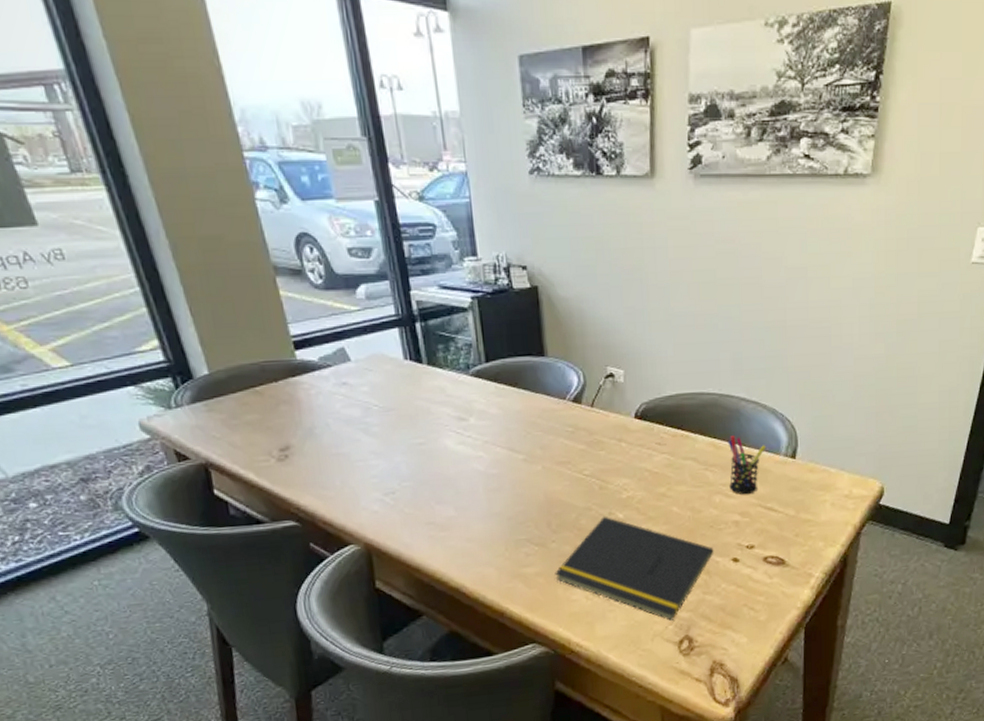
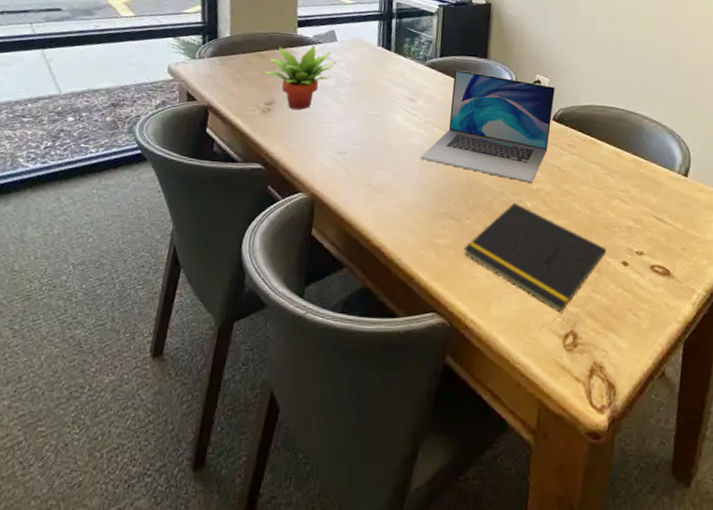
succulent plant: none [265,371,357,451] -> present [263,46,337,110]
laptop: none [485,374,634,493] -> present [420,69,555,184]
pen holder: present [728,436,767,495] -> none [626,148,663,204]

